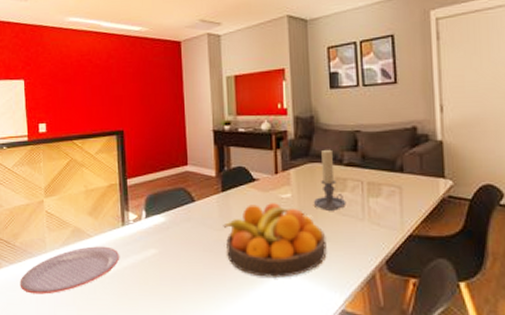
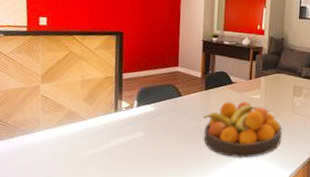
plate: present [20,246,120,295] -> none [10,127,111,167]
candle holder: present [313,149,346,211] -> none [276,64,300,110]

